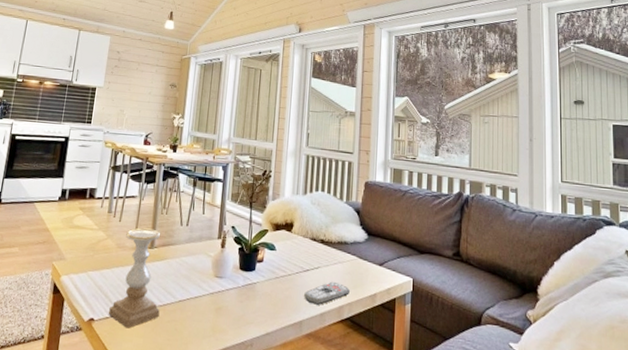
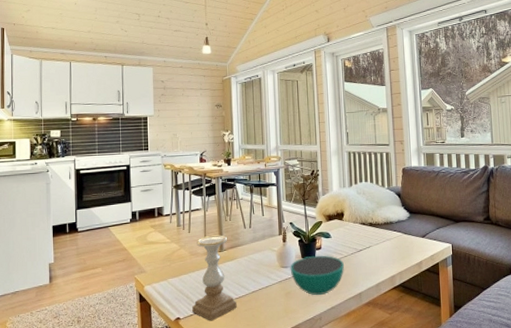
bowl: none [225,268,287,317] -> present [290,255,344,296]
remote control: present [304,281,351,305] -> none [360,256,400,278]

